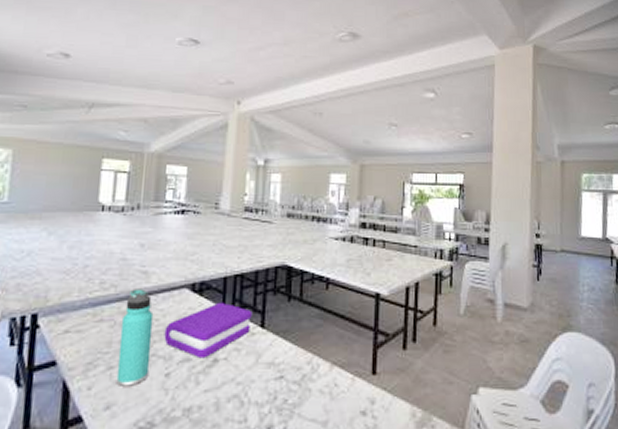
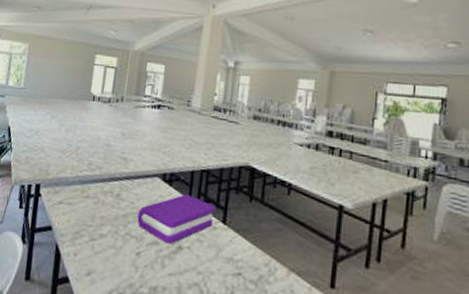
thermos bottle: present [116,289,154,388] -> none [96,172,130,259]

